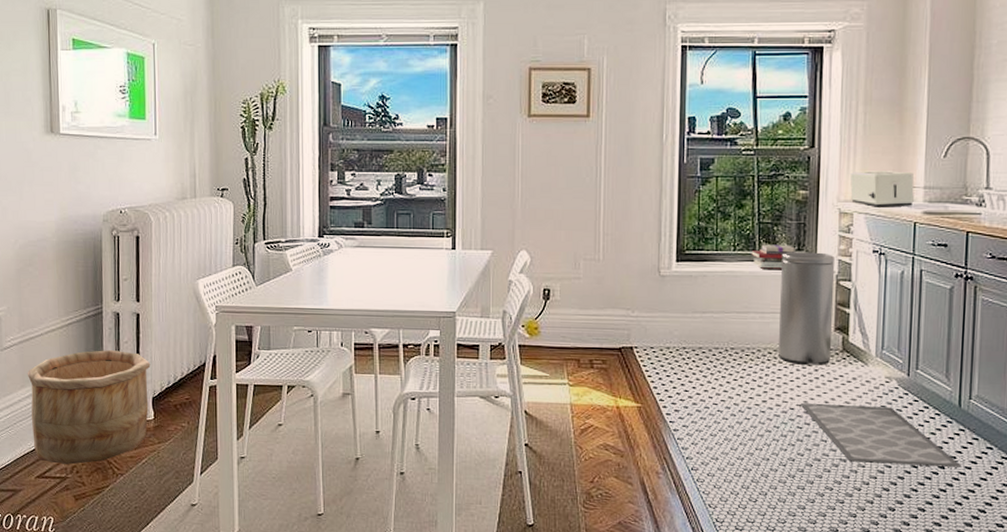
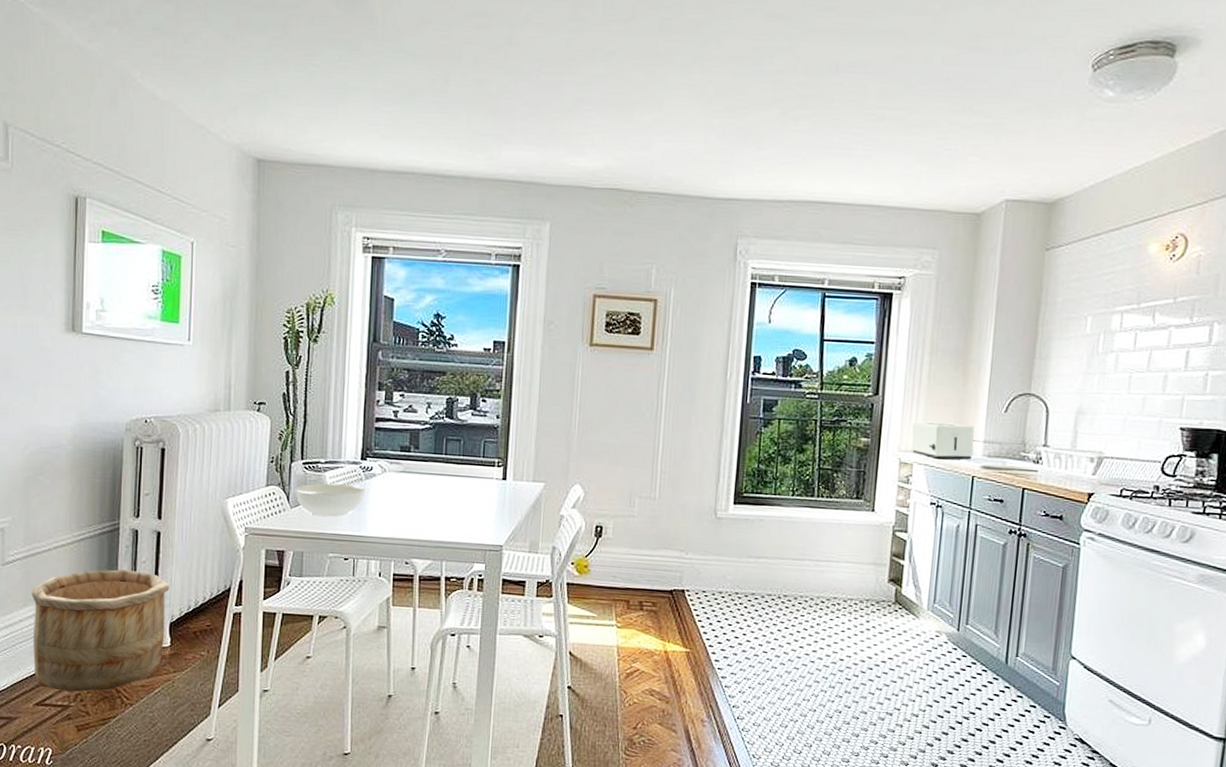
bowl: none [259,261,324,293] -> present [295,483,366,517]
books: present [751,244,795,269] -> none [809,490,854,517]
pedal bin: present [779,251,836,365] -> none [831,499,893,617]
bath mat: present [800,403,963,468] -> none [849,654,1006,725]

